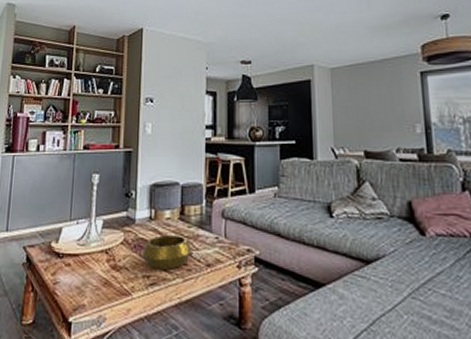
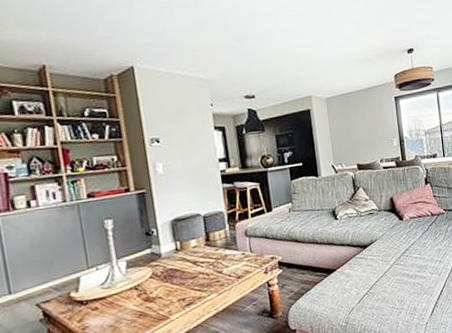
decorative bowl: present [141,234,192,270] -> none [173,258,222,292]

